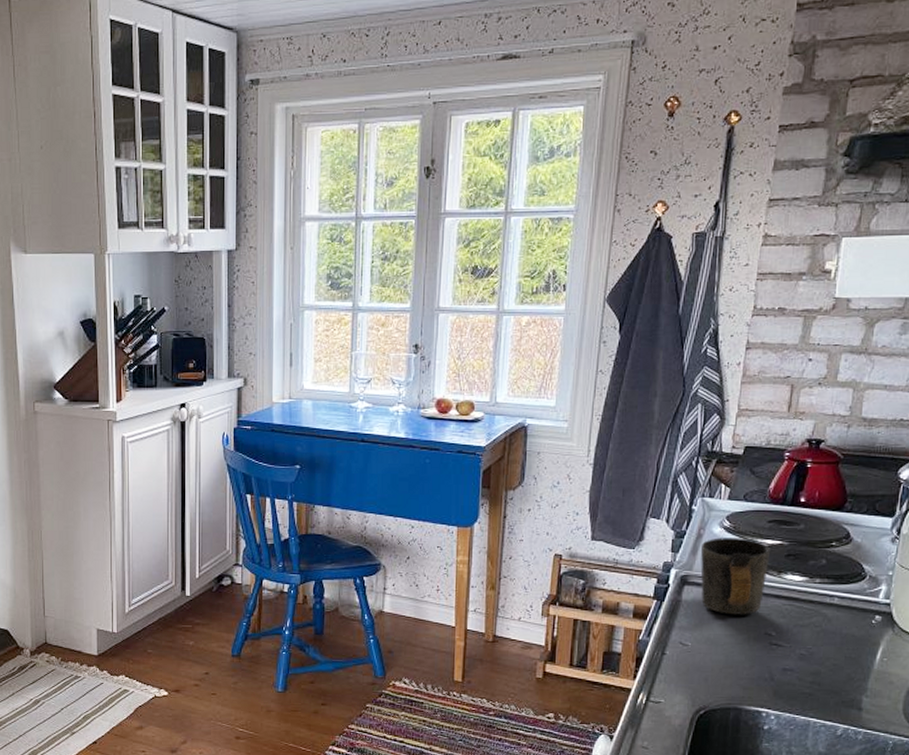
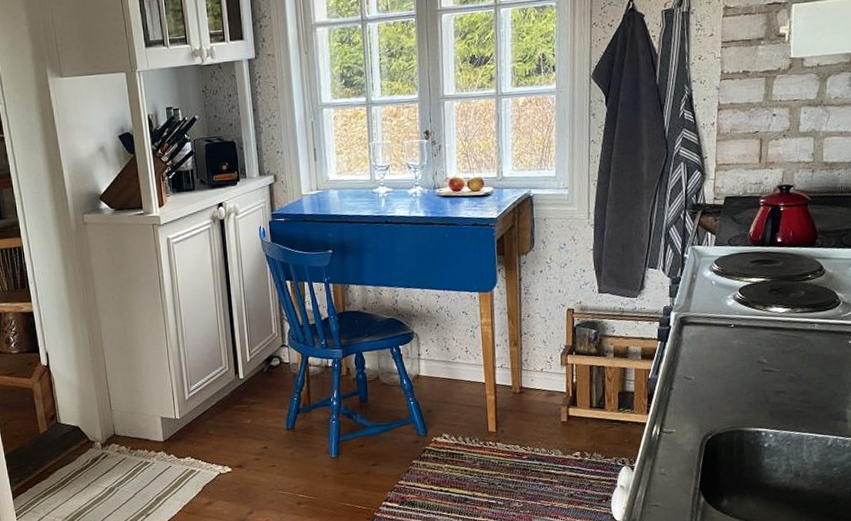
mug: present [700,537,770,615] -> none [694,278,755,348]

